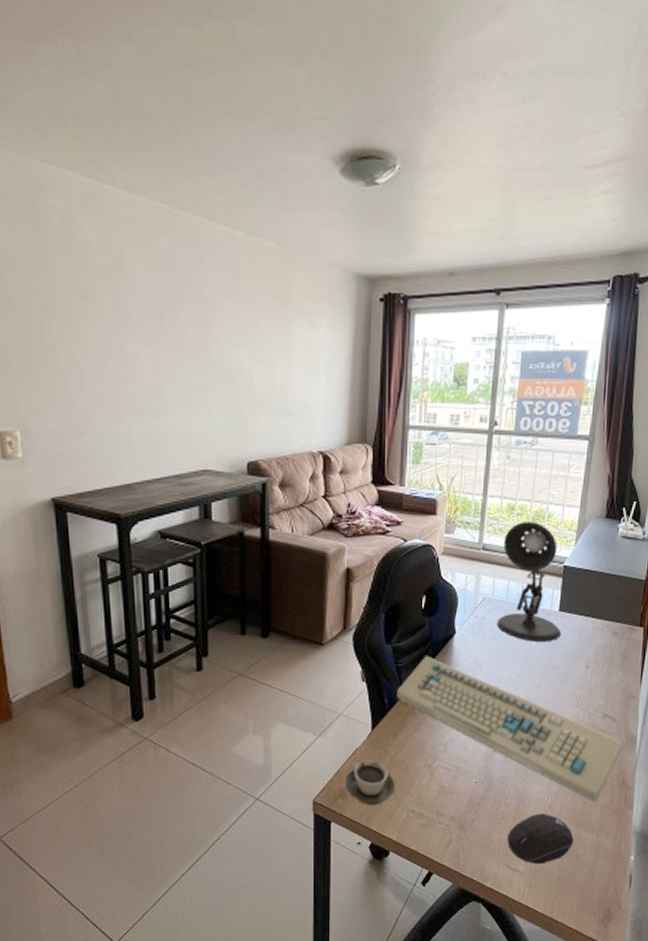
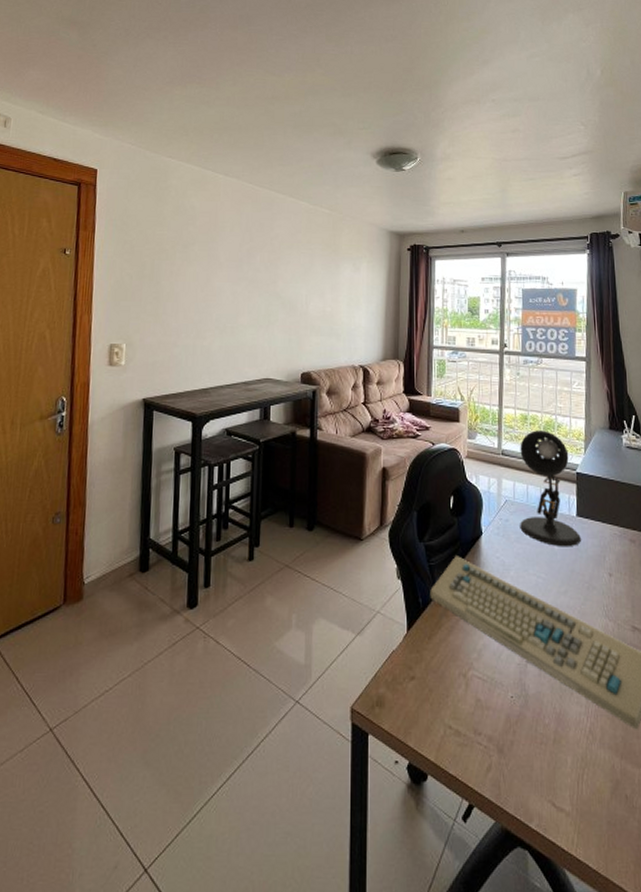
cup: present [344,760,395,806] -> none [381,664,431,717]
computer mouse: present [507,813,574,864] -> none [549,738,620,803]

